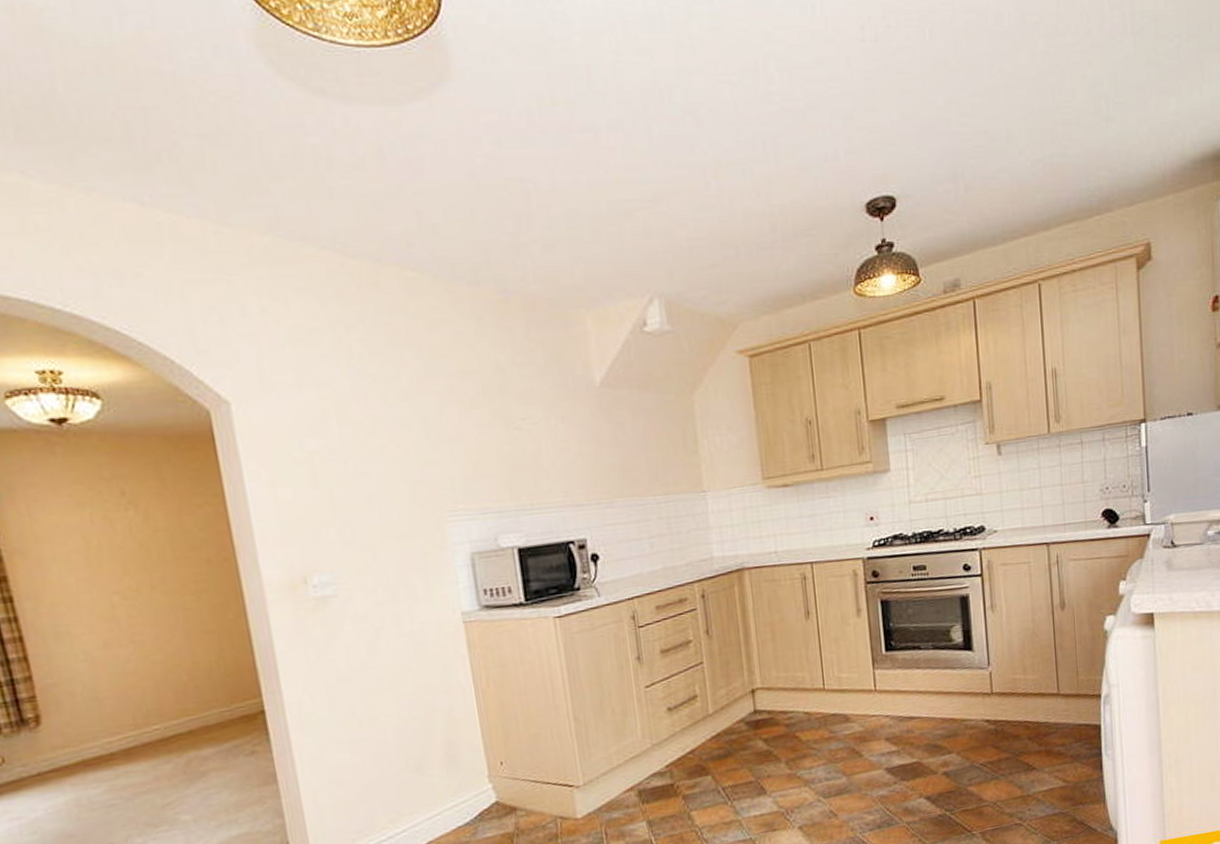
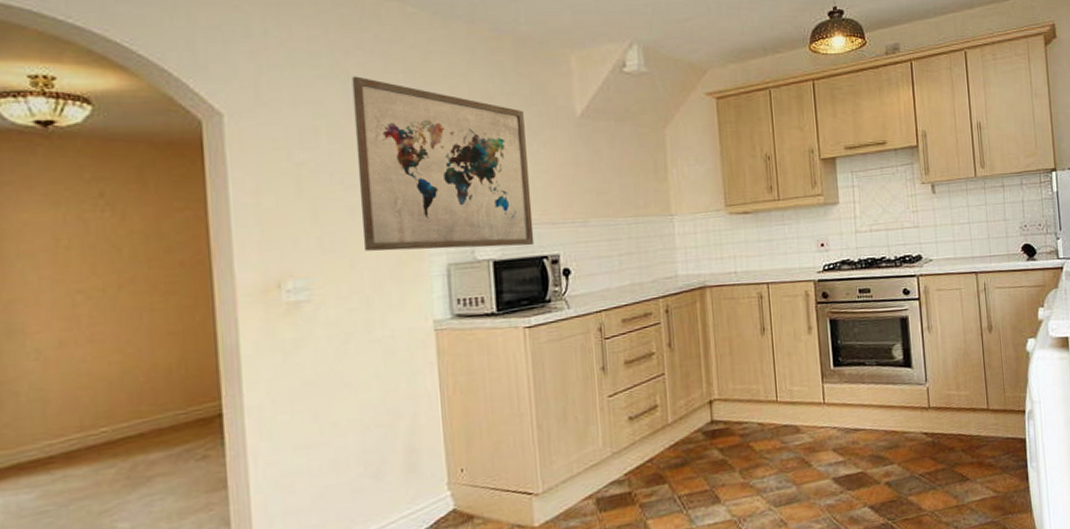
wall art: none [355,353,559,542] -> present [352,76,534,251]

